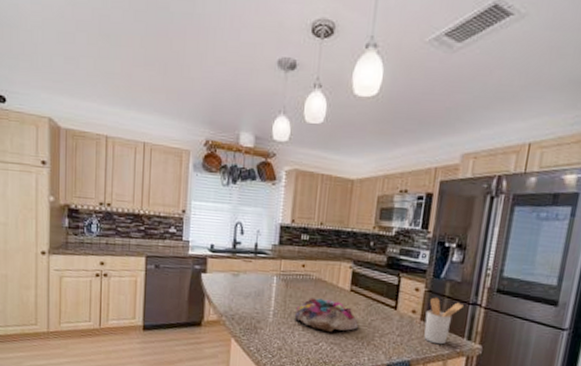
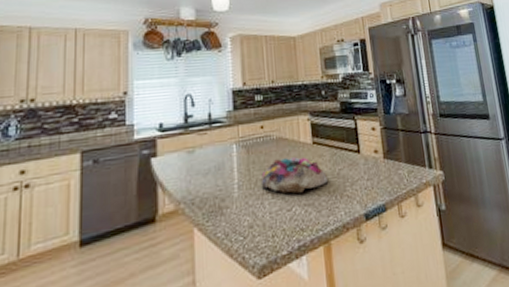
utensil holder: present [424,297,464,345] -> none [386,132,417,180]

